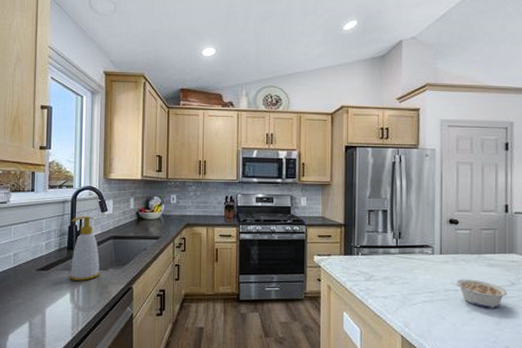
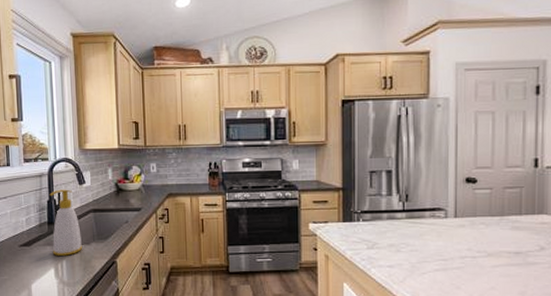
legume: present [455,279,508,308] -> none [472,244,536,276]

